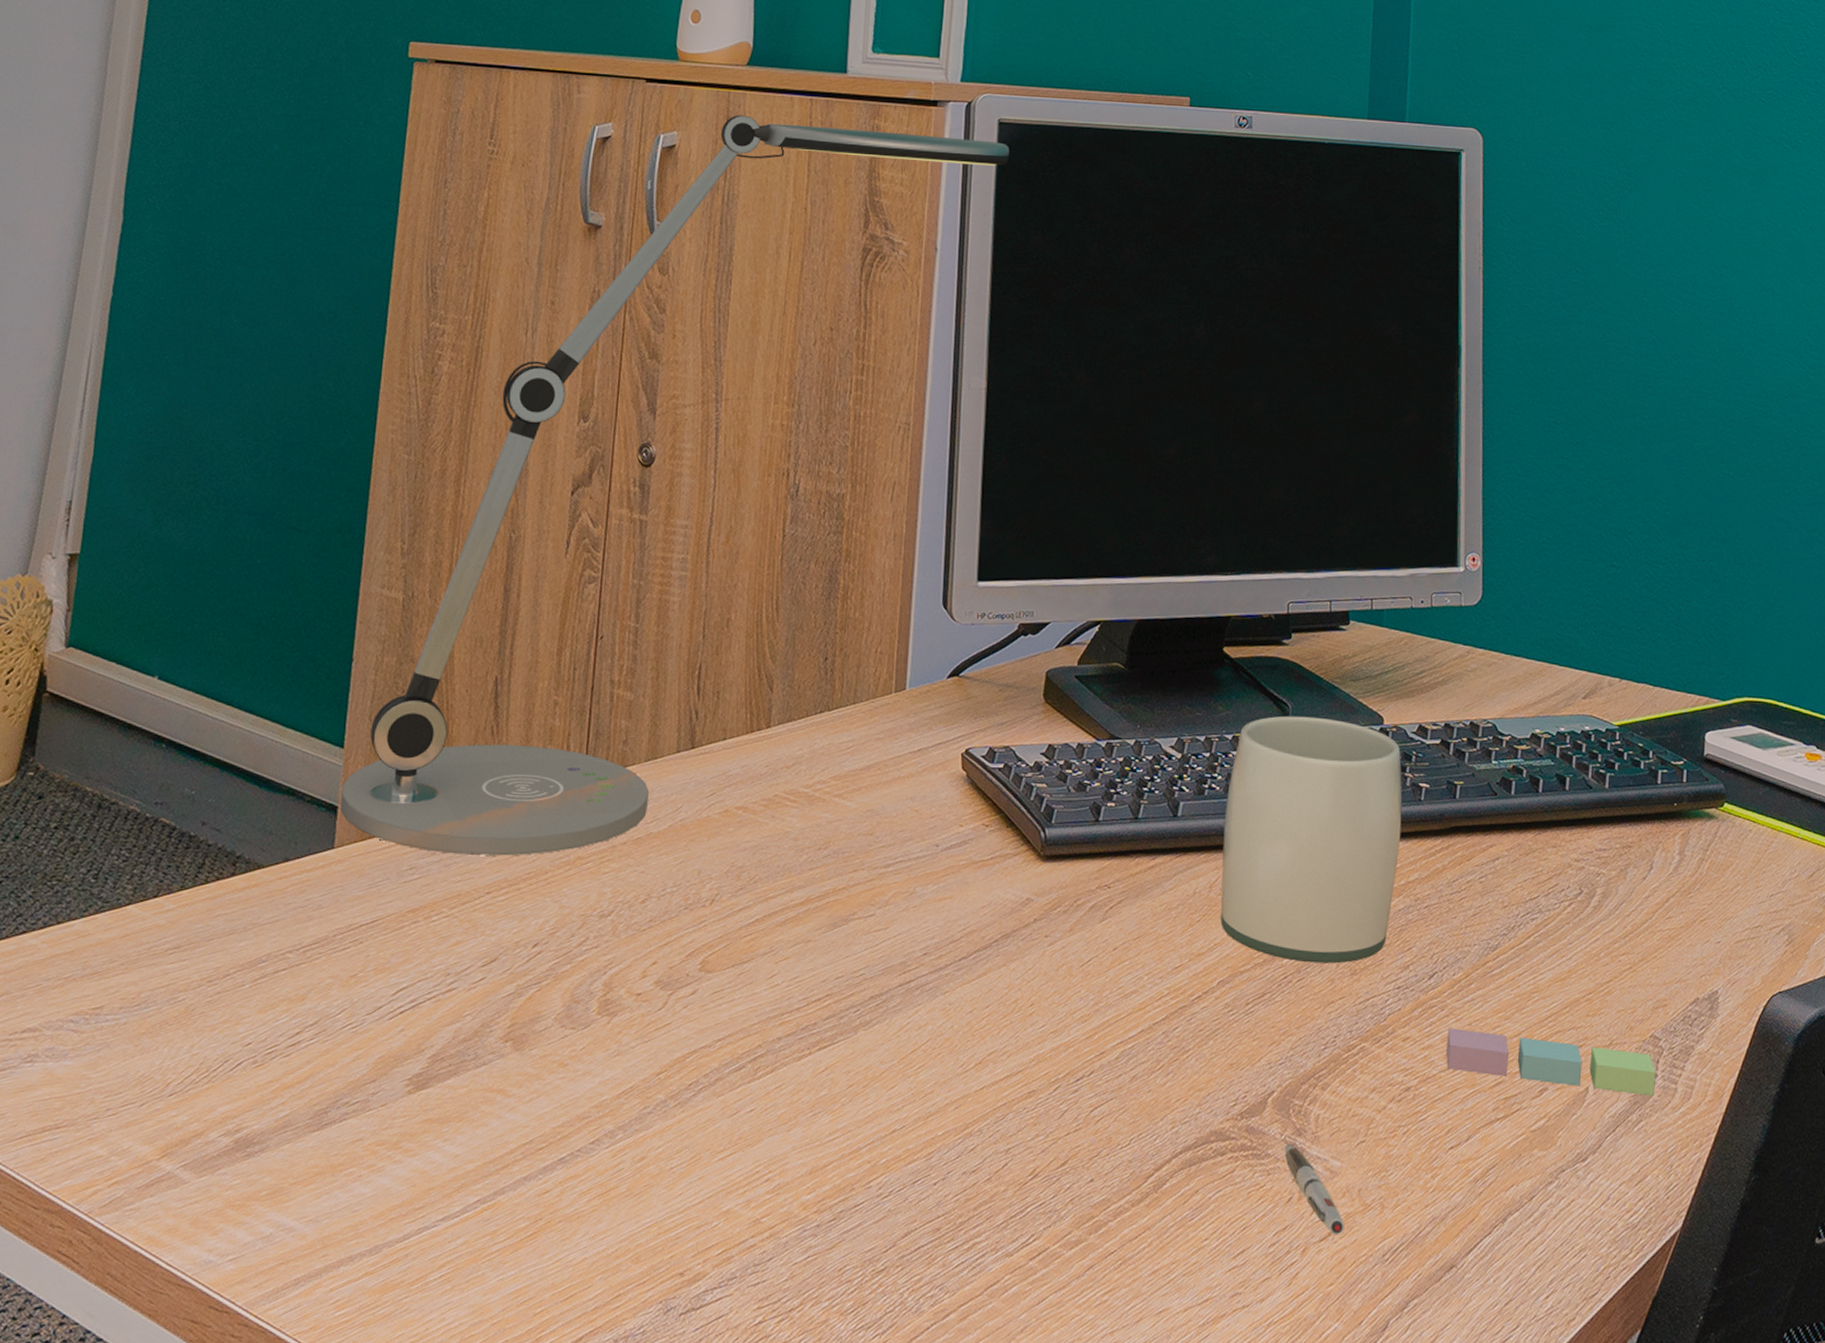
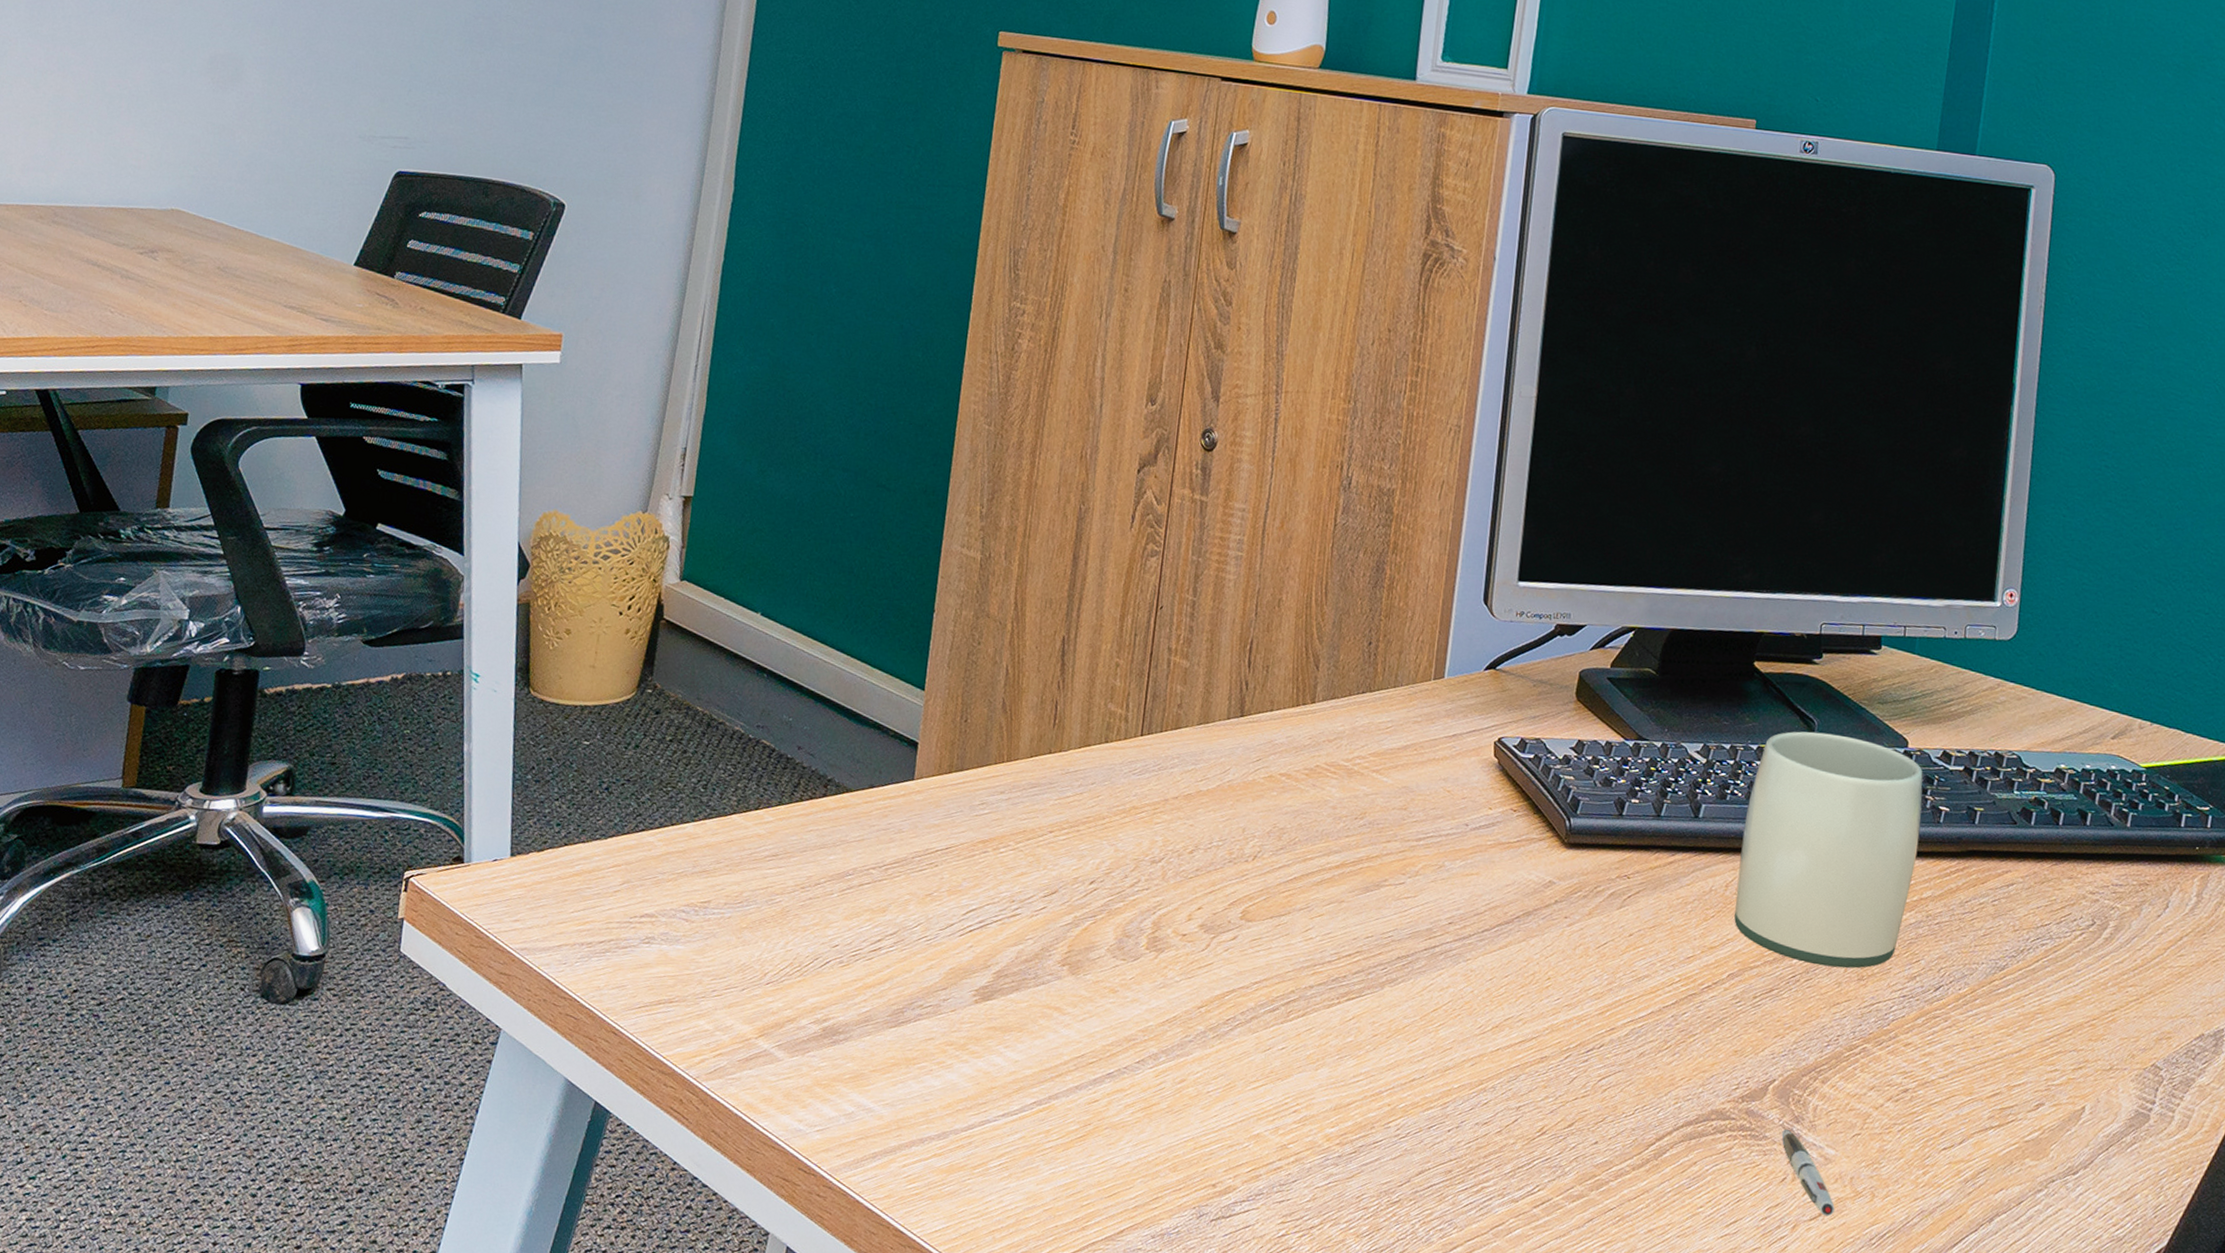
desk lamp: present [340,115,1009,856] -> none [920,116,1572,801]
sticky notes: present [1445,1028,1656,1096] -> none [1946,1038,2154,1121]

